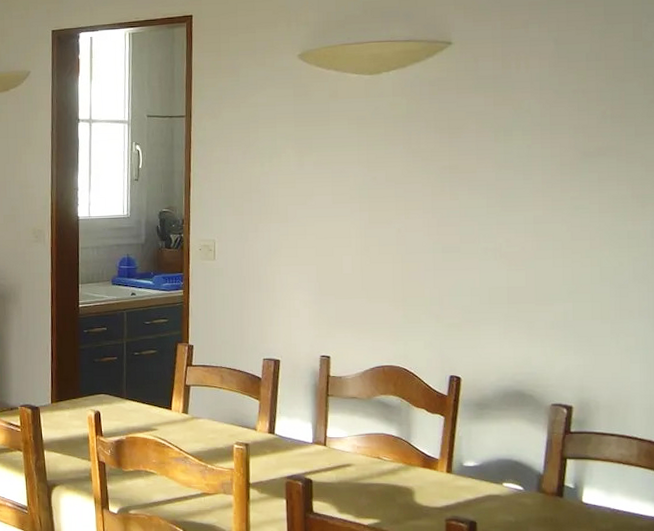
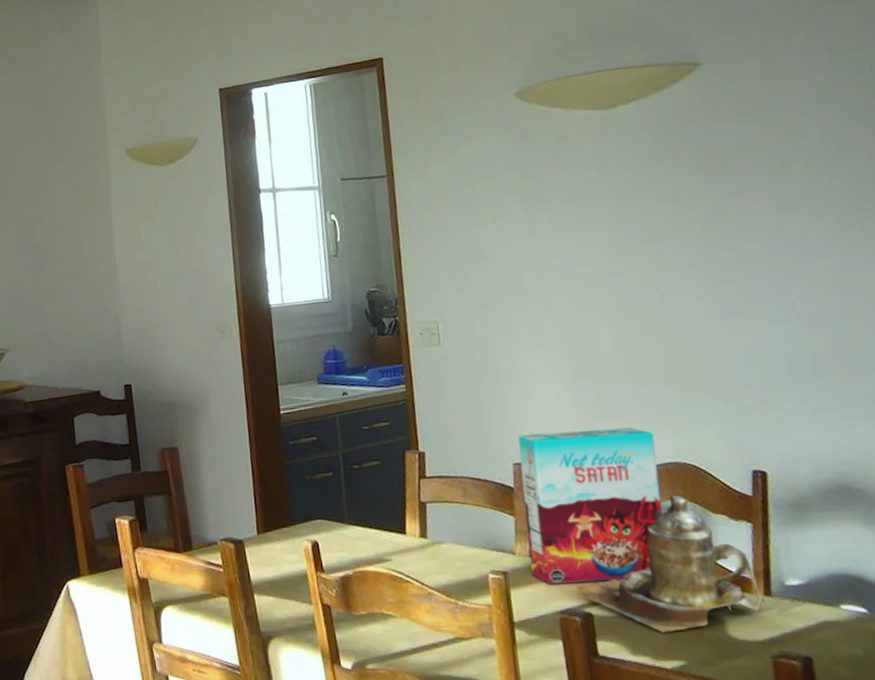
cereal box: none [268,335,377,456] -> present [518,427,662,585]
teapot: none [301,391,447,497] -> present [575,495,766,633]

